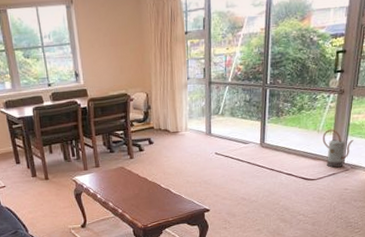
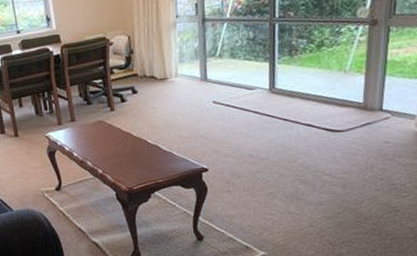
watering can: present [322,129,354,168] -> none [351,68,394,116]

